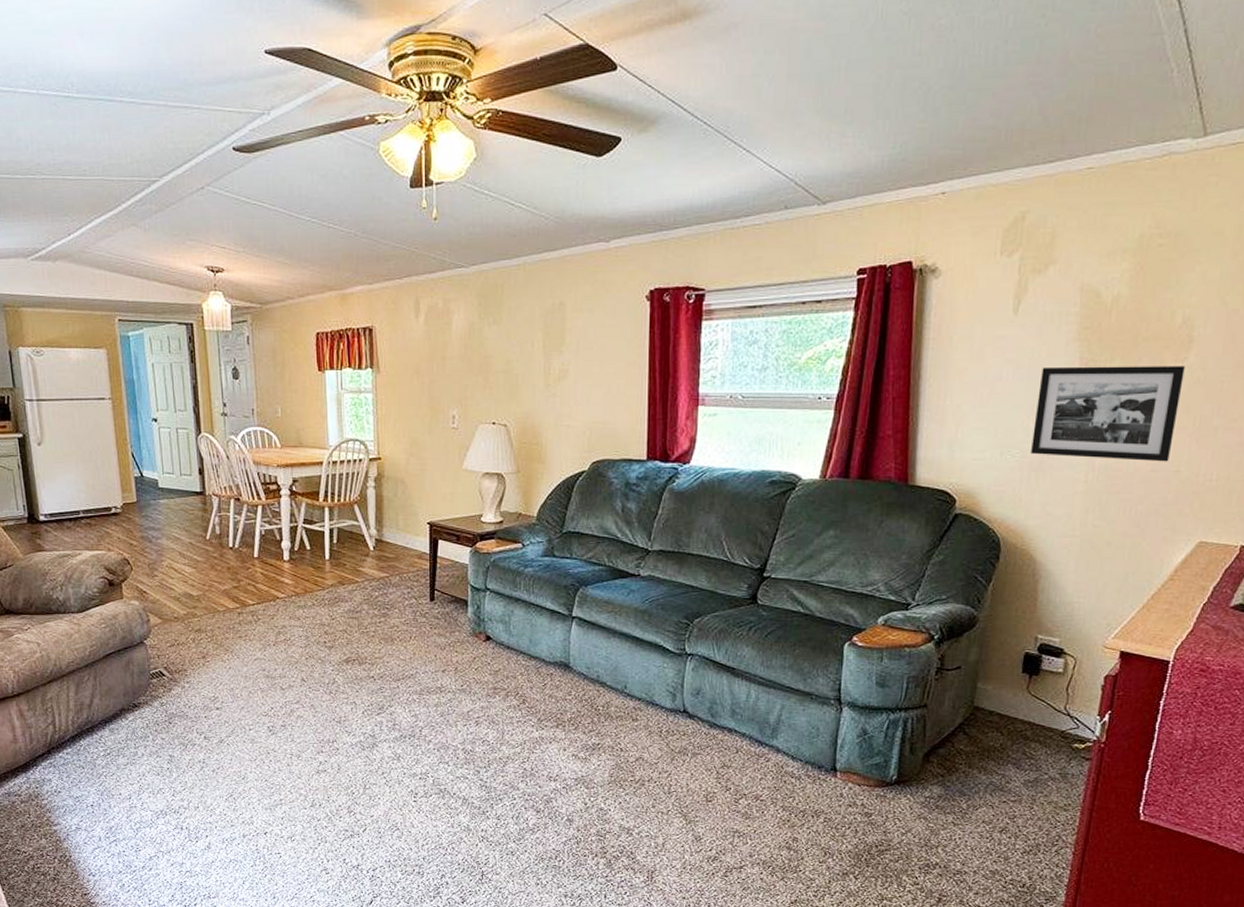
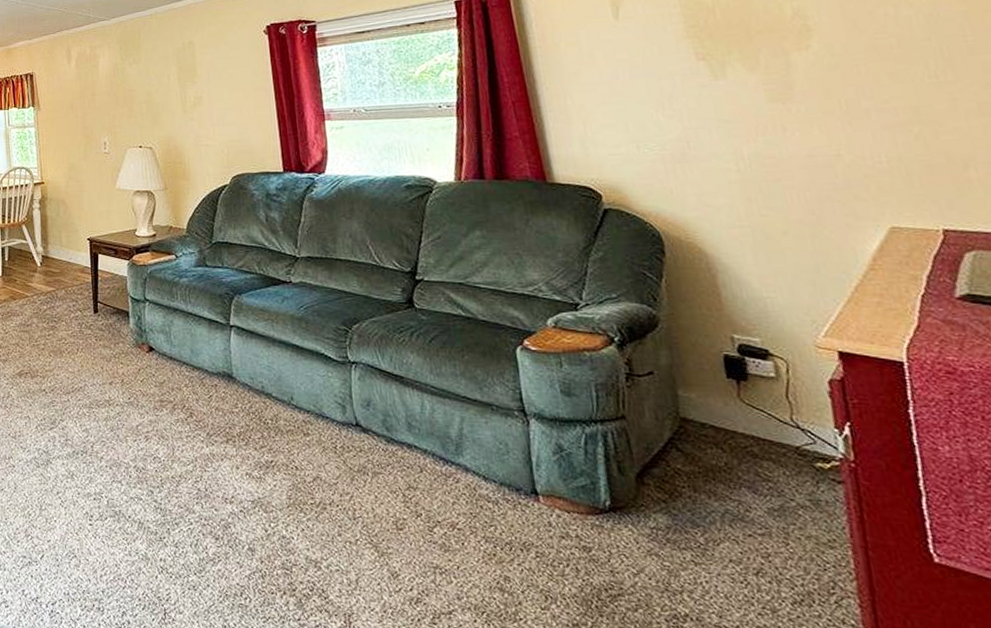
picture frame: present [1031,366,1185,462] -> none [658,53,825,147]

